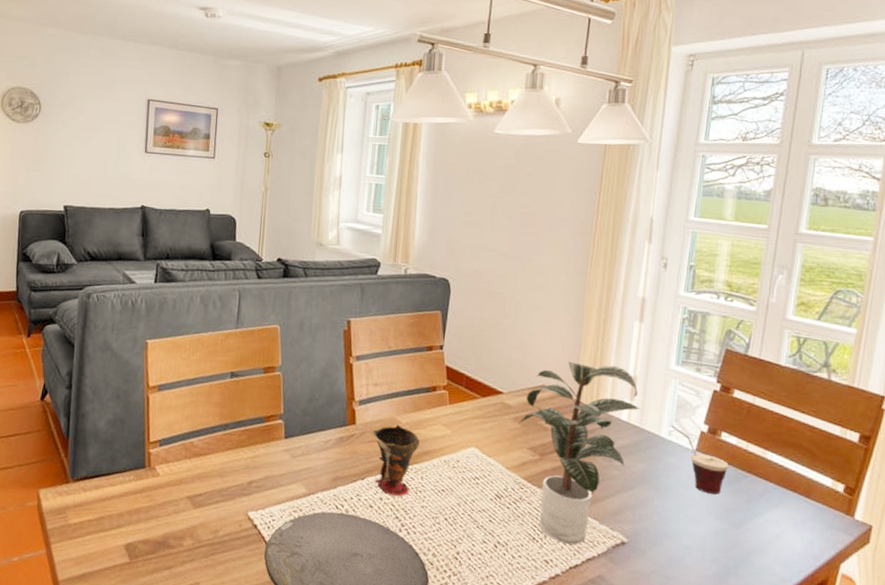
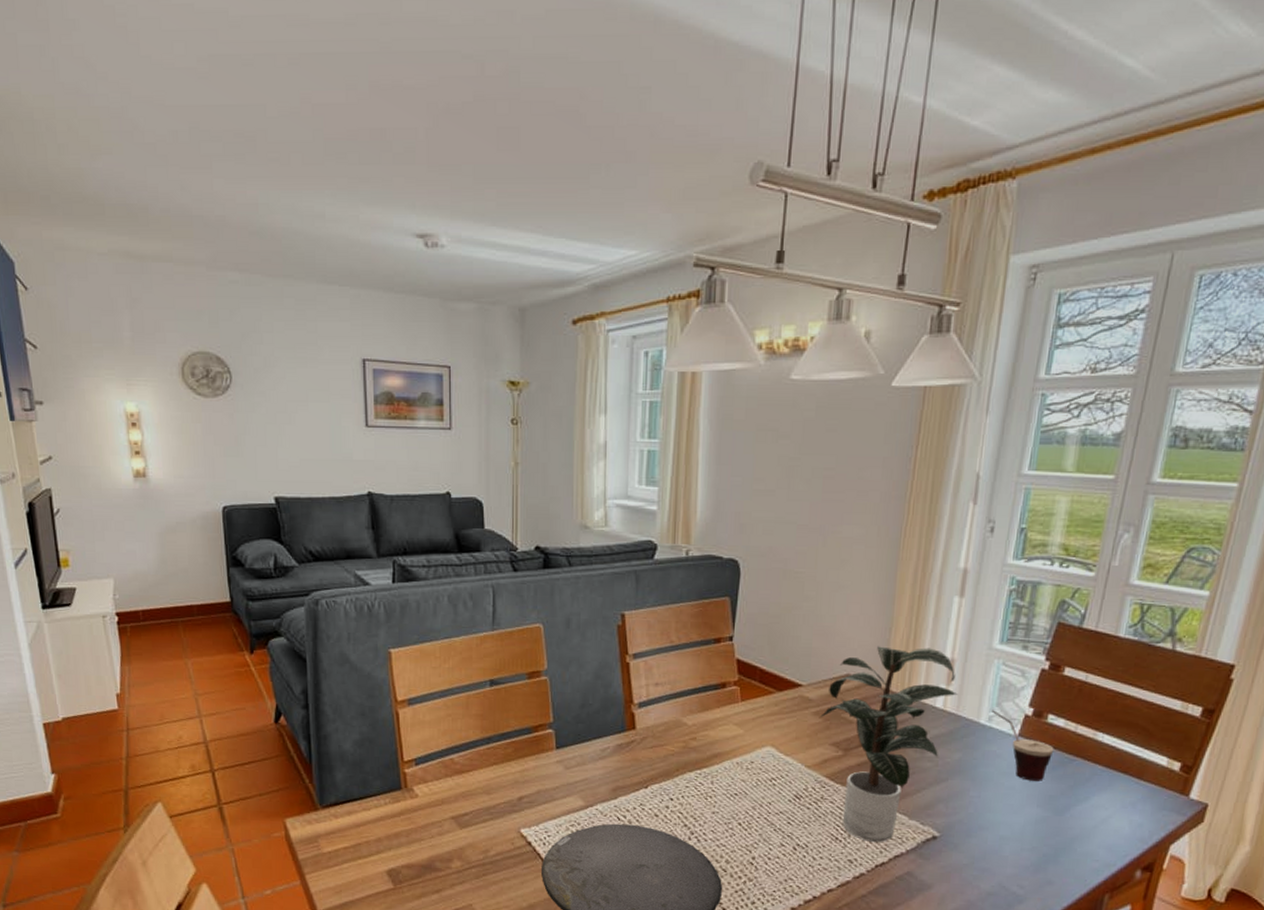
cup: present [372,424,420,496] -> none [654,726,709,803]

